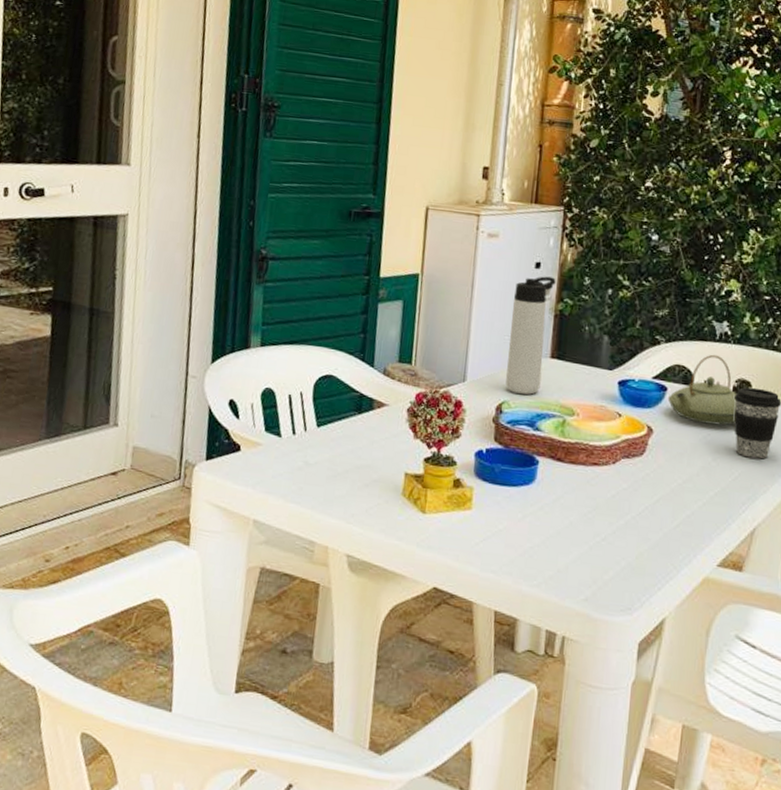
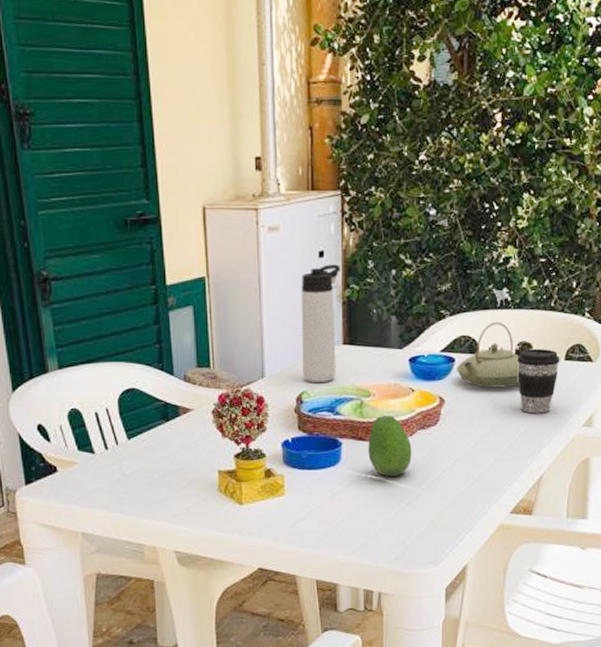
fruit: none [565,438,614,506] -> present [368,416,412,477]

